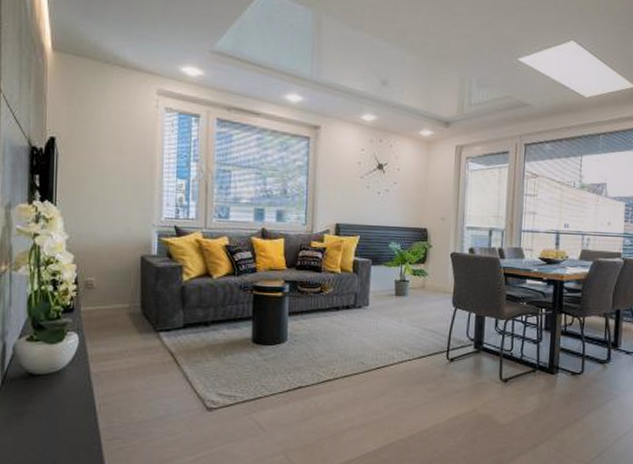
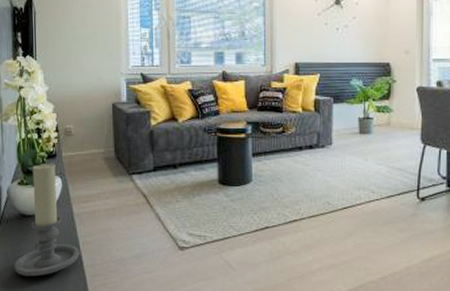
candle holder: none [17,317,95,442] -> present [14,163,80,277]

